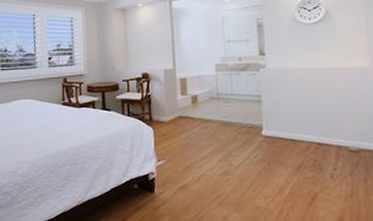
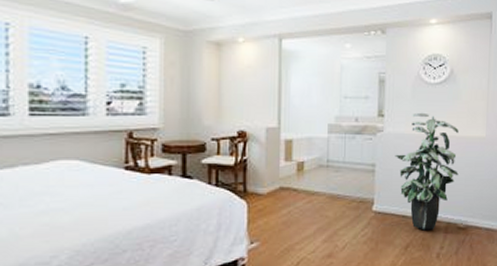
indoor plant: none [278,49,345,153] -> present [395,112,459,231]

